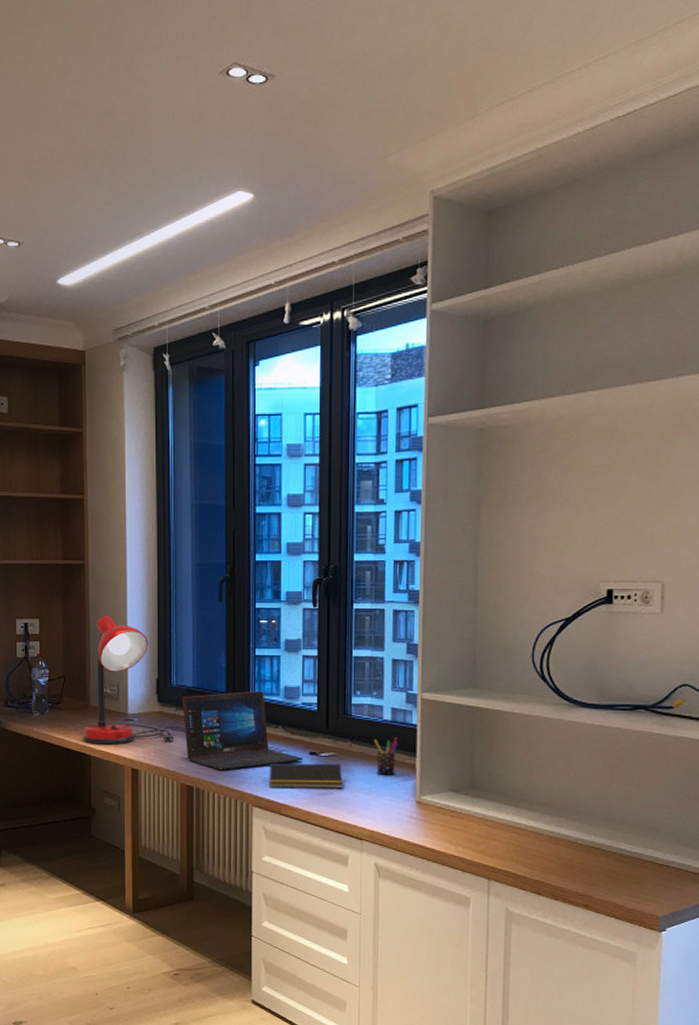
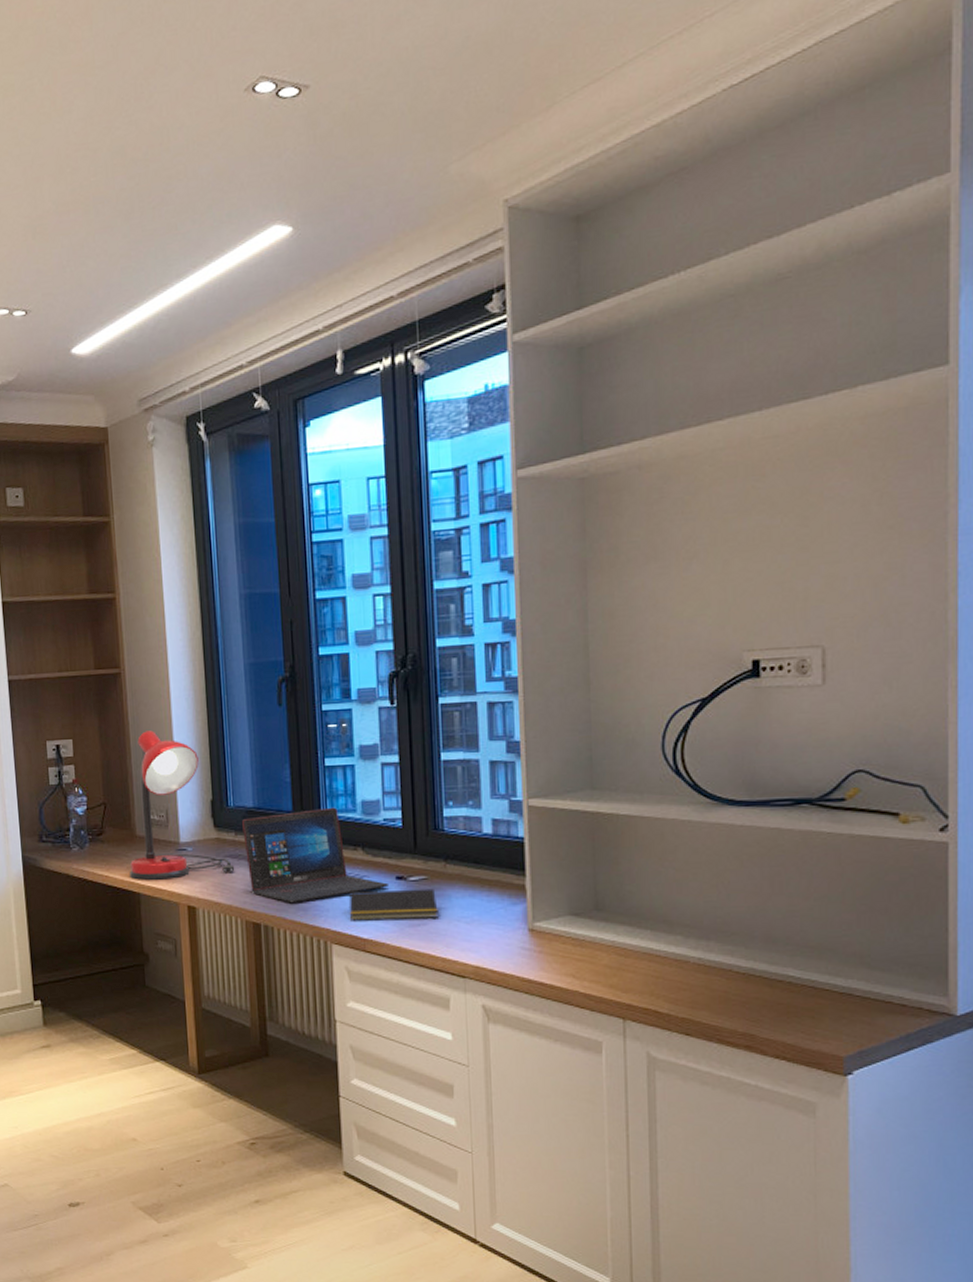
pen holder: present [373,737,399,775] -> none [472,854,504,899]

